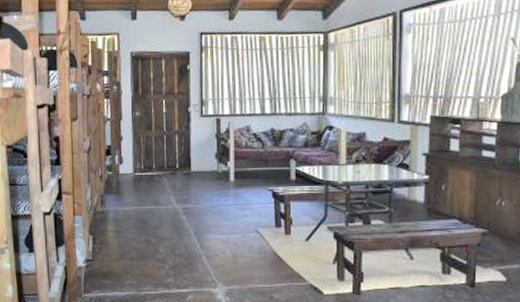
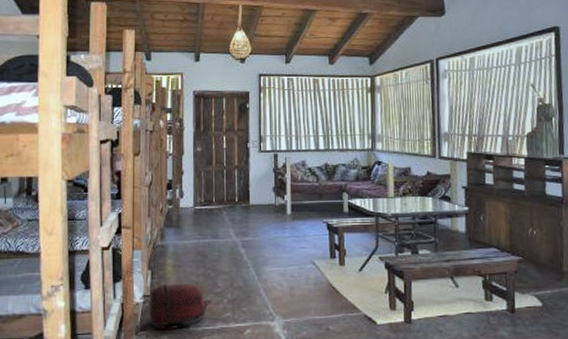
backpack: none [91,248,154,294] -> present [149,283,212,330]

